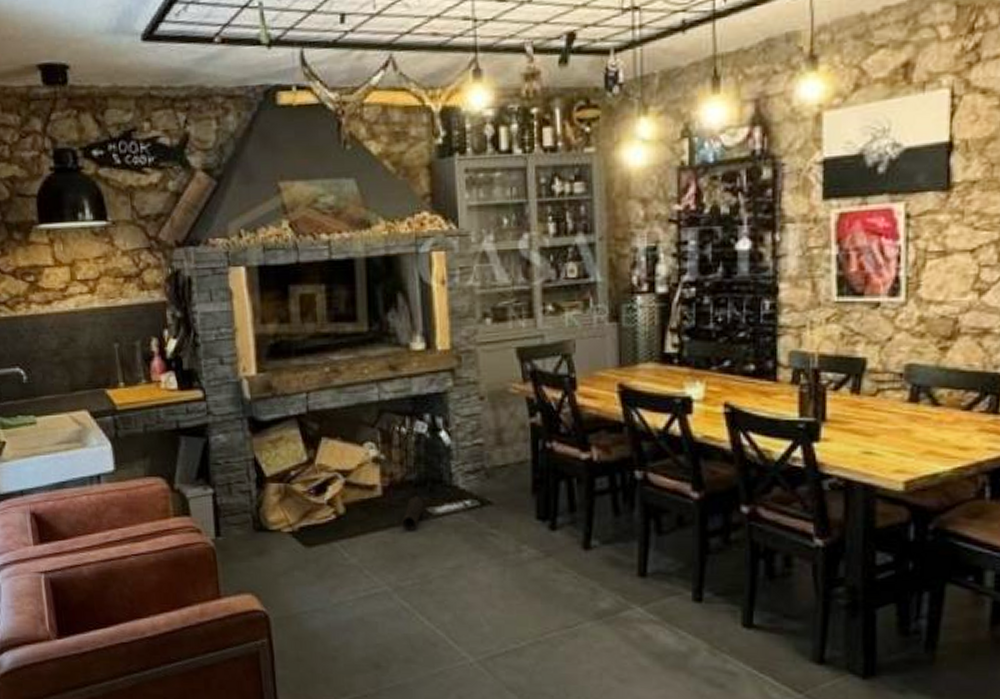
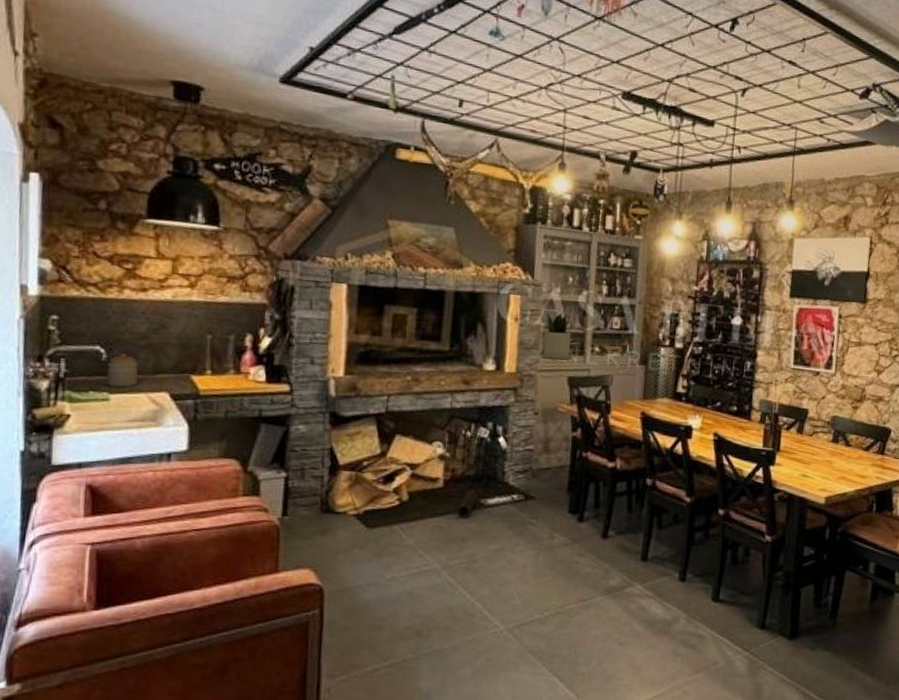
jar: none [29,372,58,409] -> present [106,353,139,387]
planter: none [478,265,519,327] -> present [540,312,573,360]

